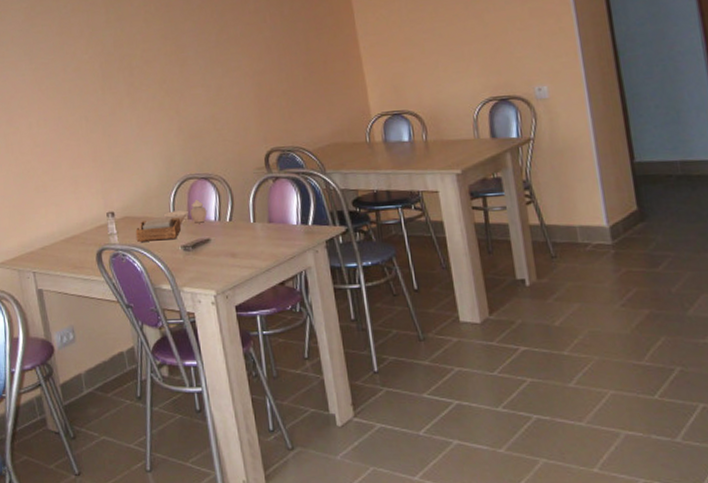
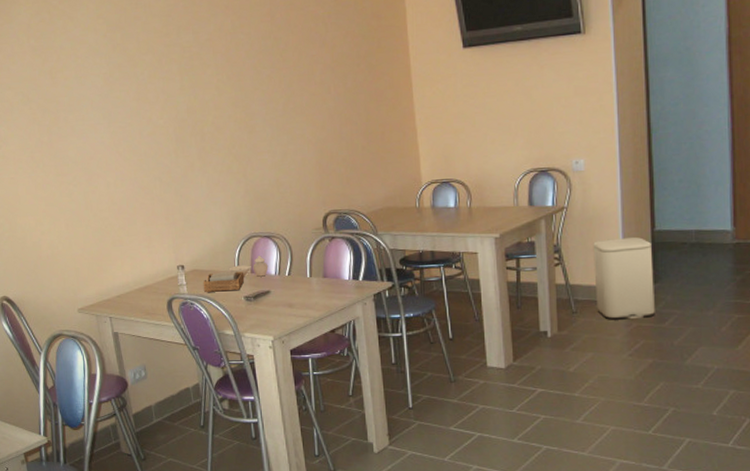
pedal bin: none [566,170,646,265] -> present [593,237,655,320]

